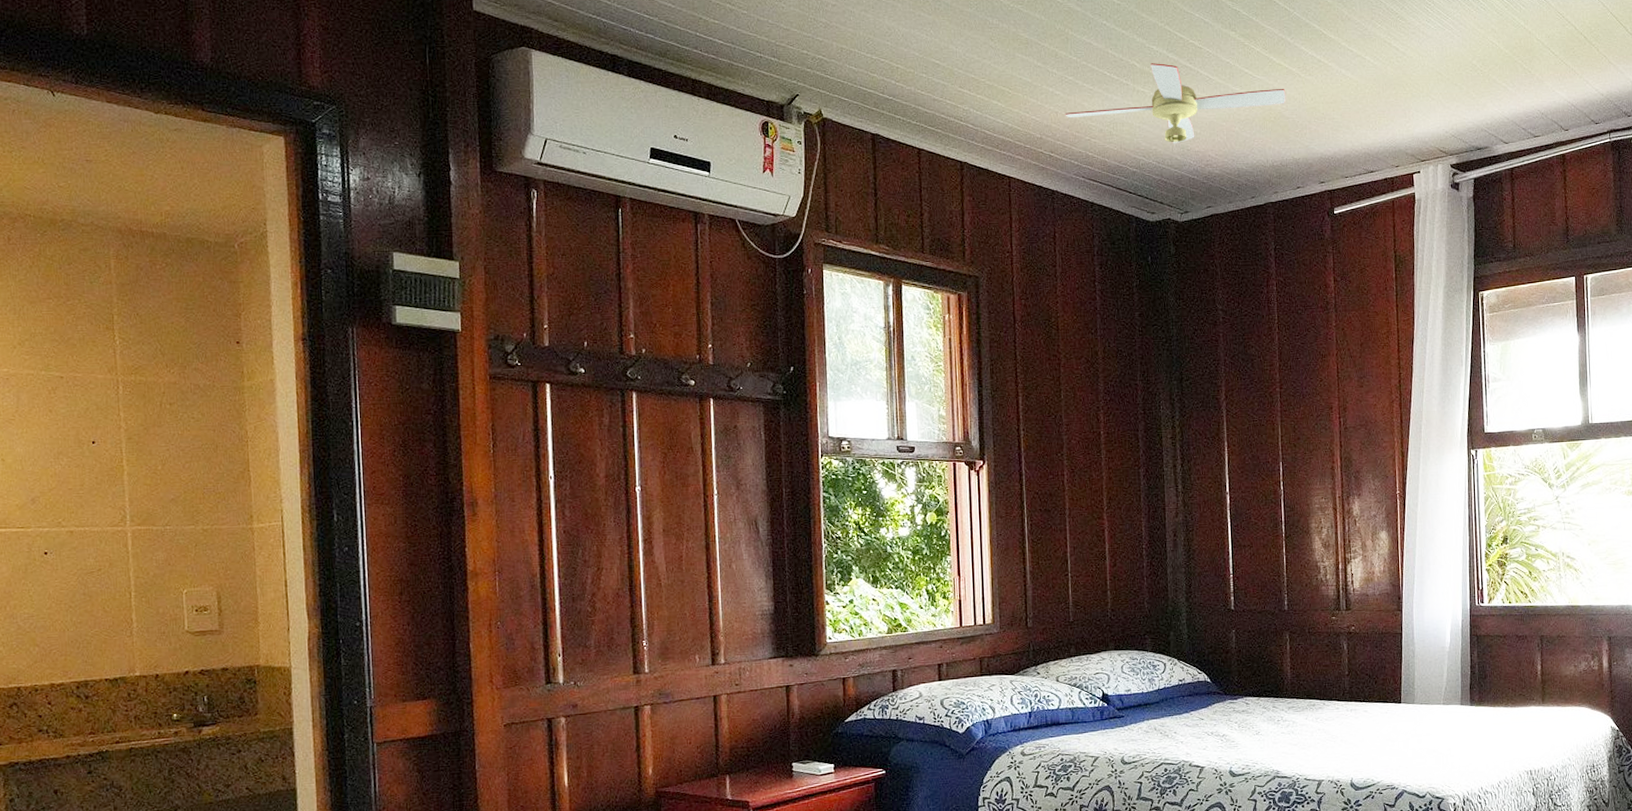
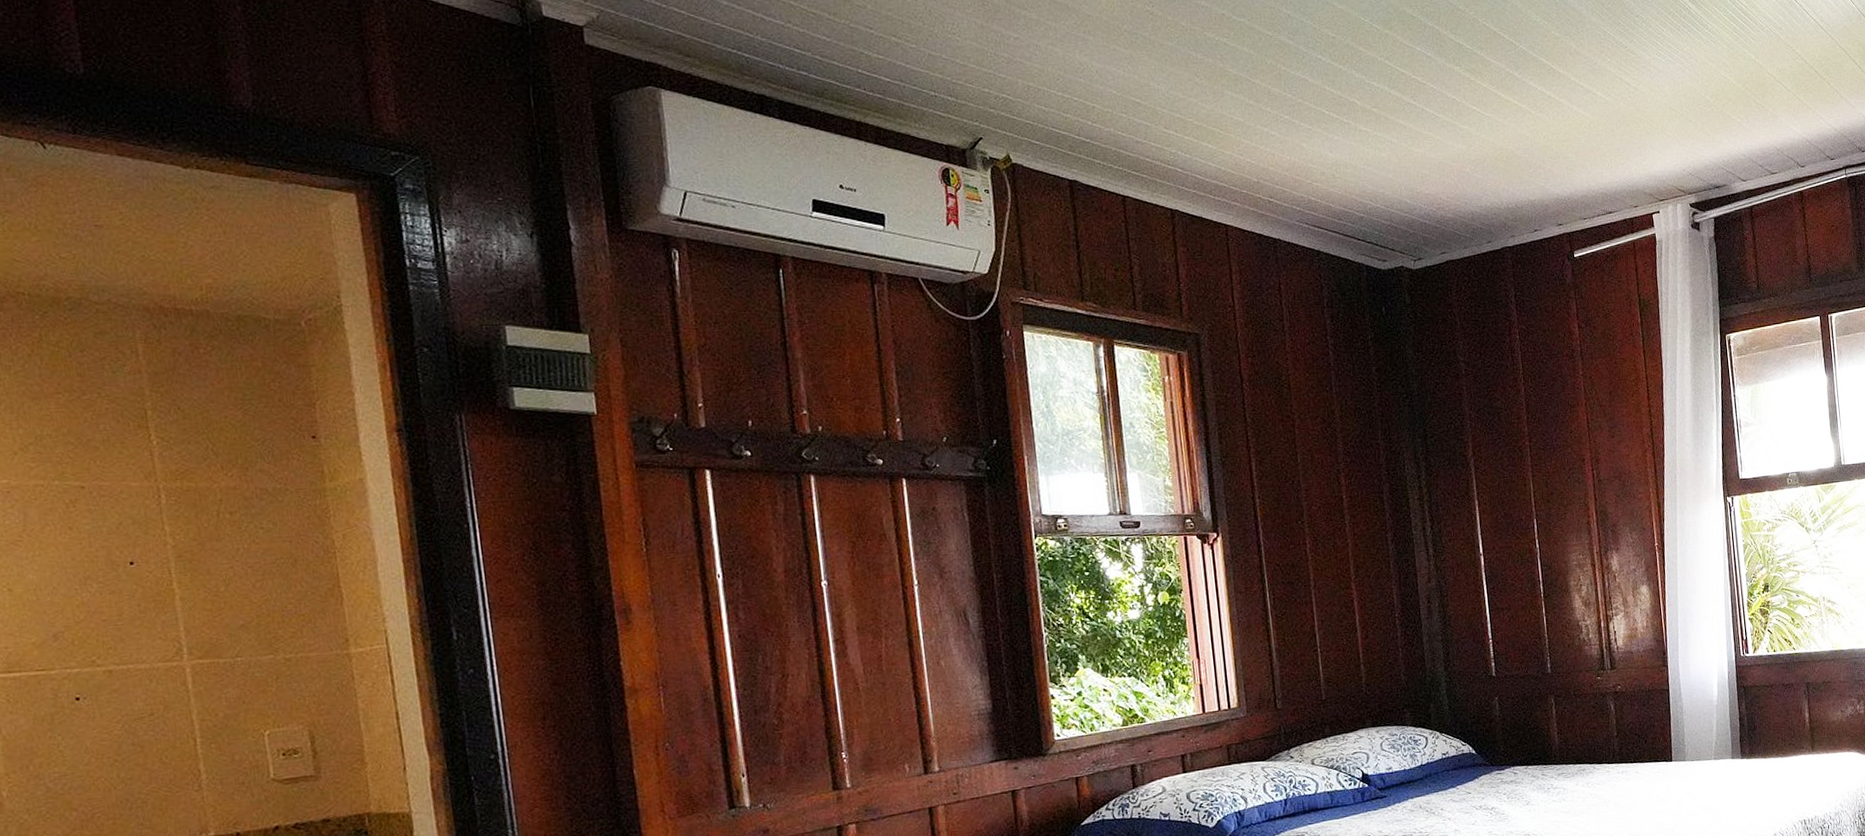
ceiling fan: present [1065,63,1286,144] -> none [1282,100,1518,187]

